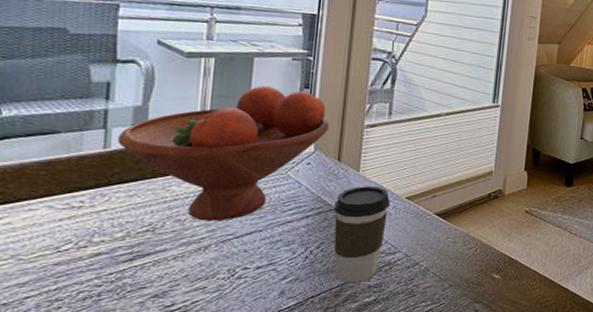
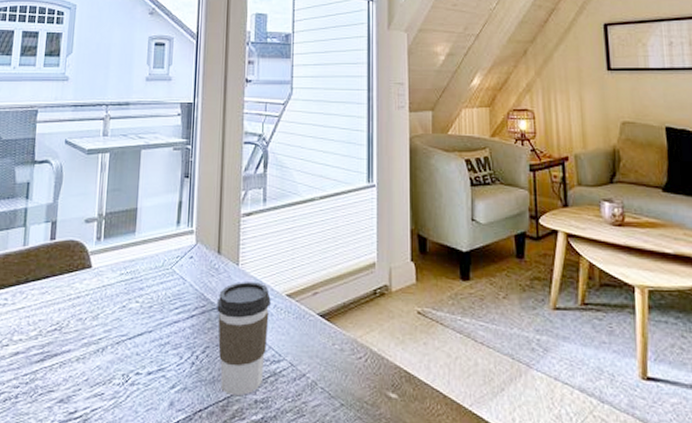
fruit bowl: present [118,85,330,222] -> none [34,177,209,321]

